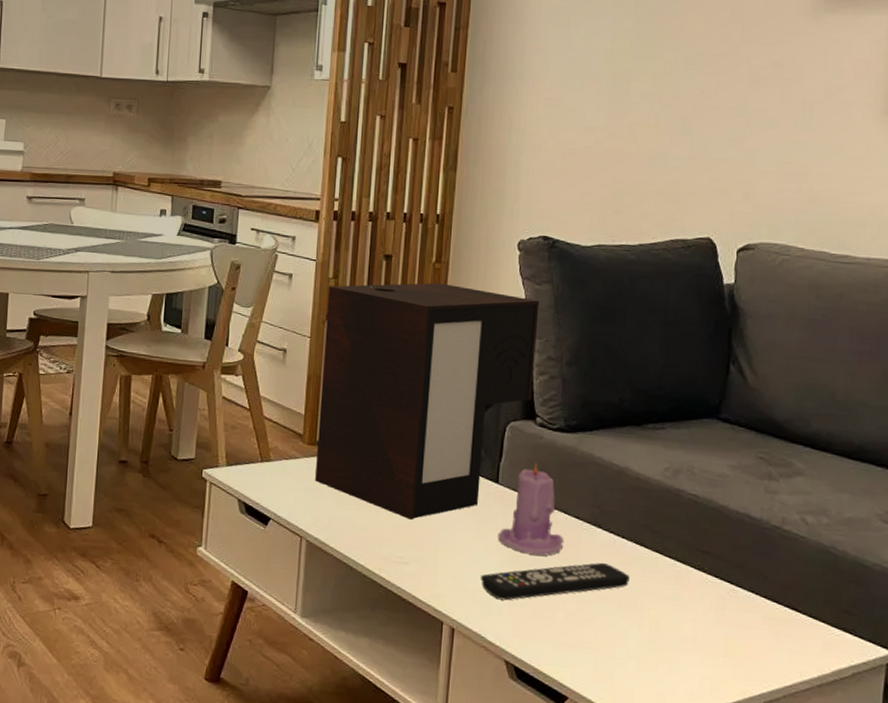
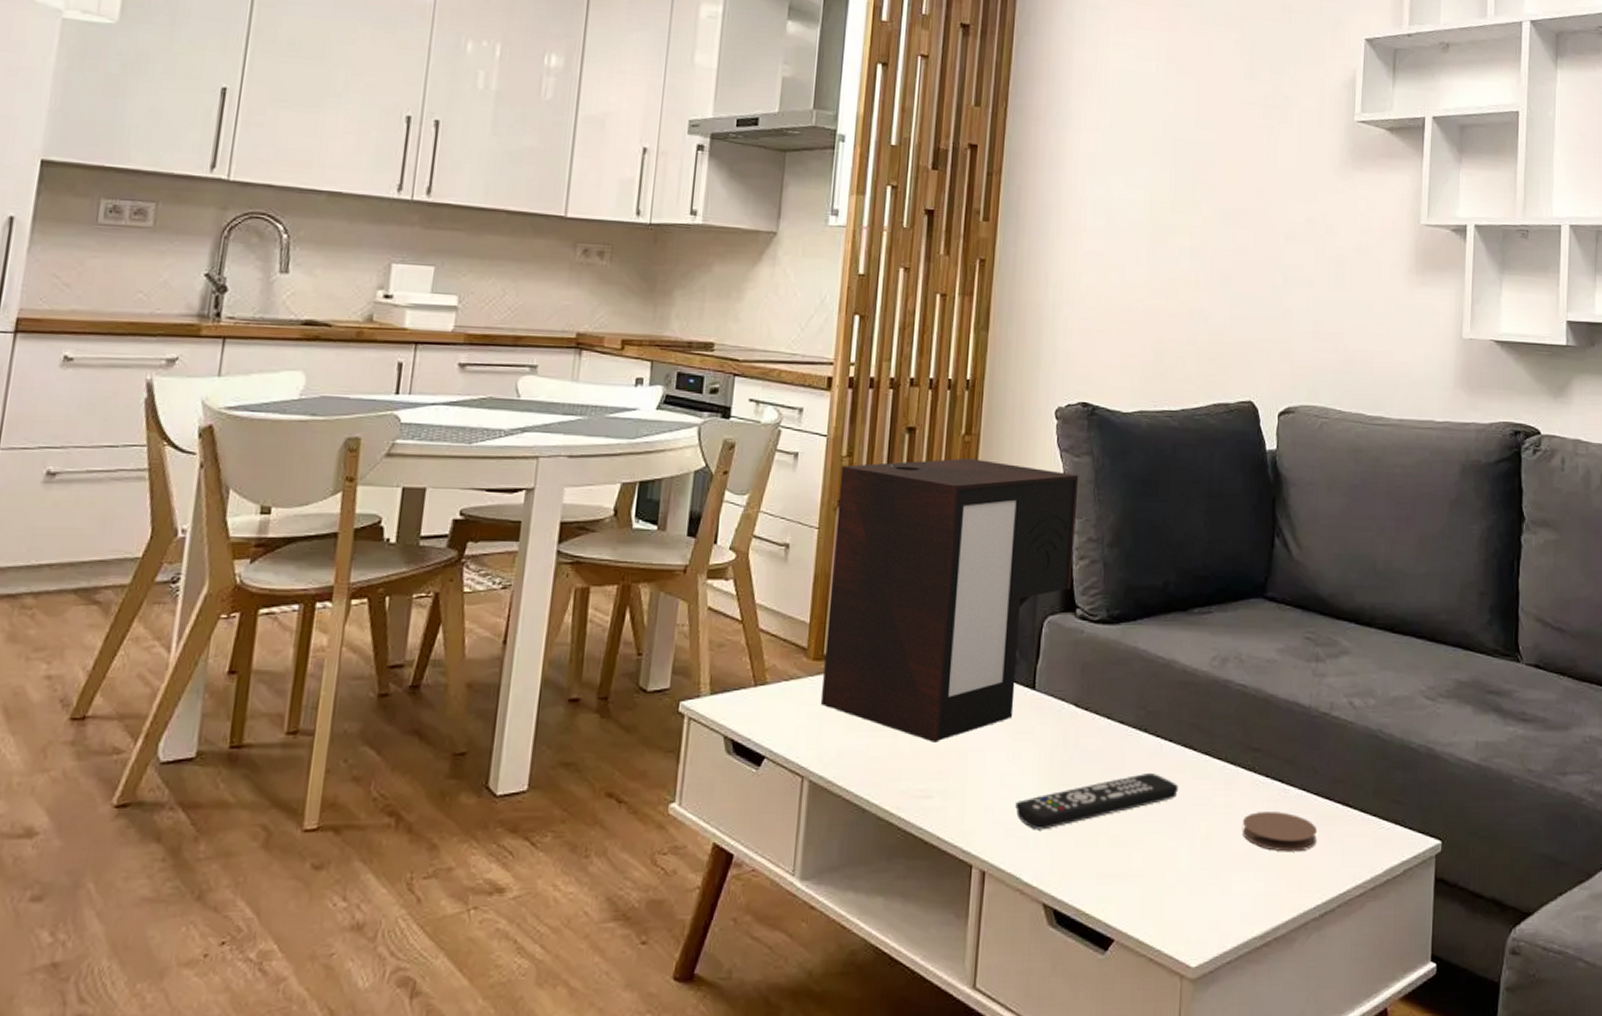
candle: present [497,463,564,556] -> none [1034,662,1108,771]
coaster: none [690,606,764,646] -> present [1242,812,1317,852]

